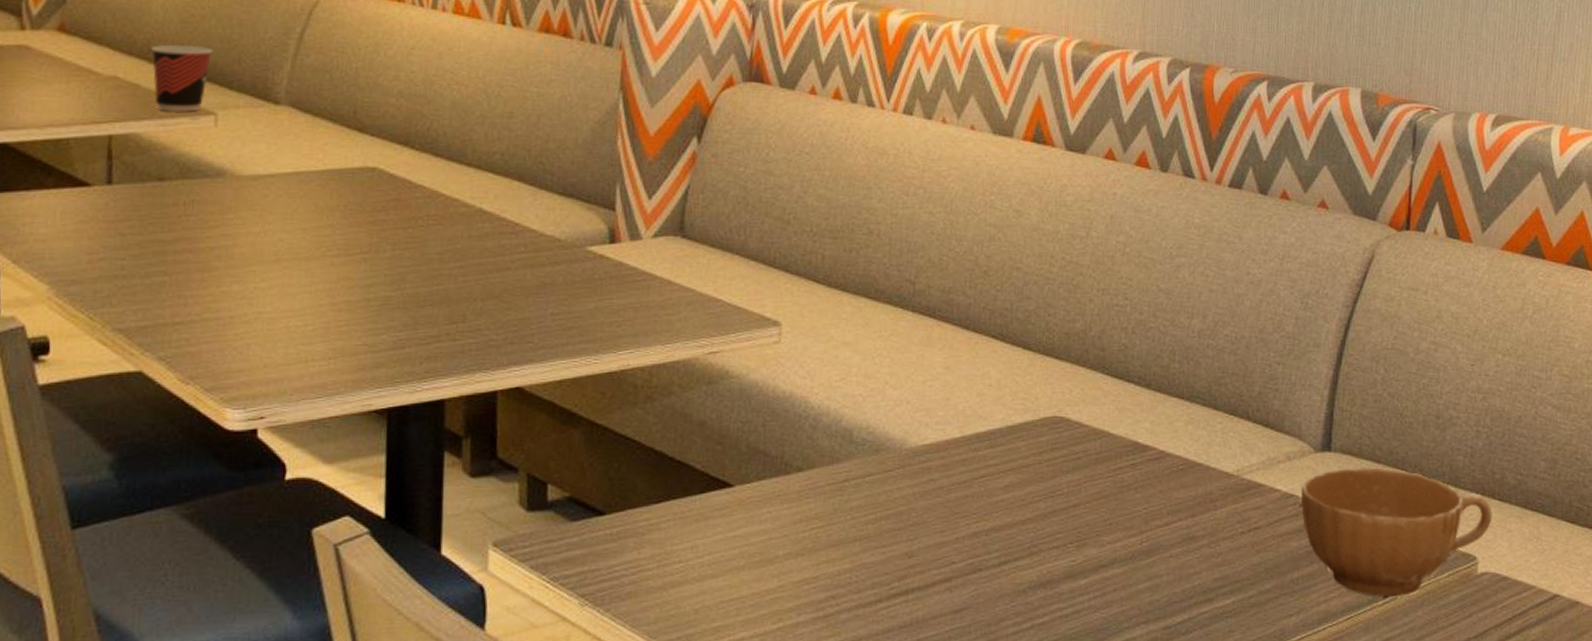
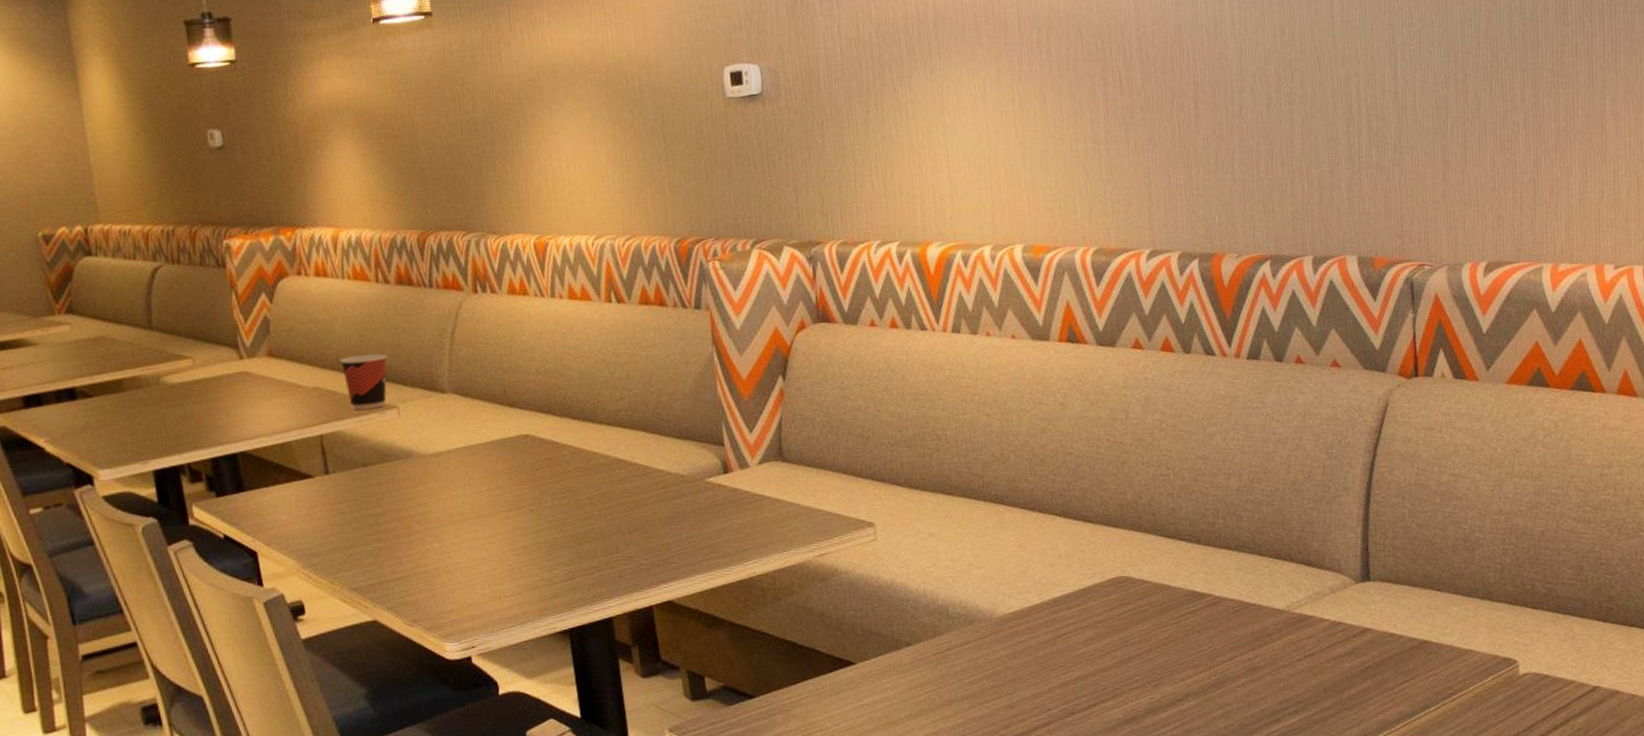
teacup: present [1300,467,1492,597] -> none [1347,590,1528,704]

